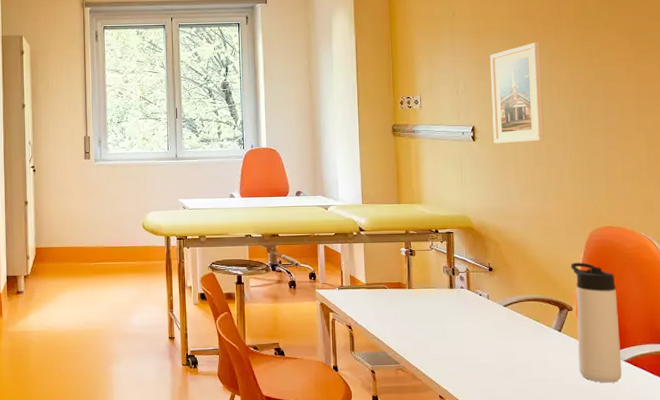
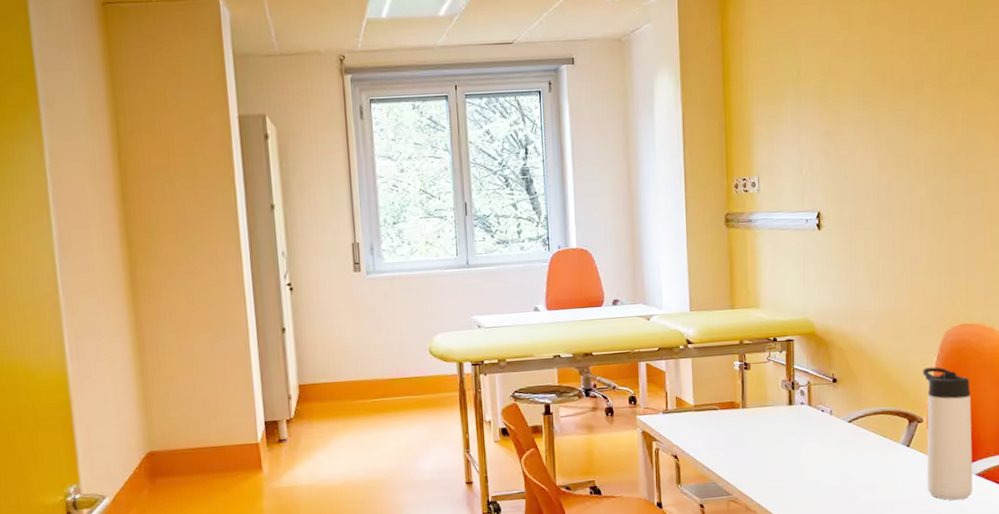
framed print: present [490,42,544,144] -> none [840,105,899,232]

